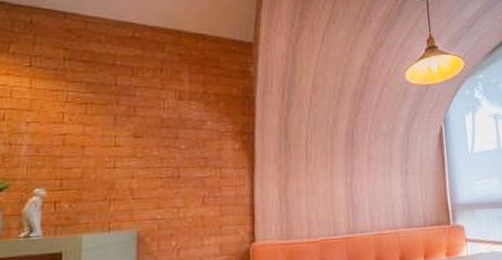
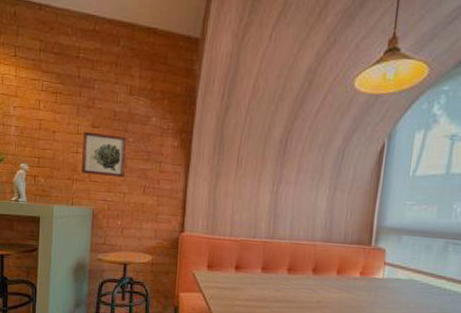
wall art: none [121,142,179,191] -> present [82,131,128,178]

